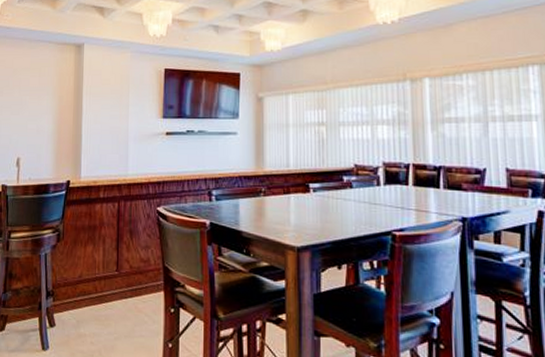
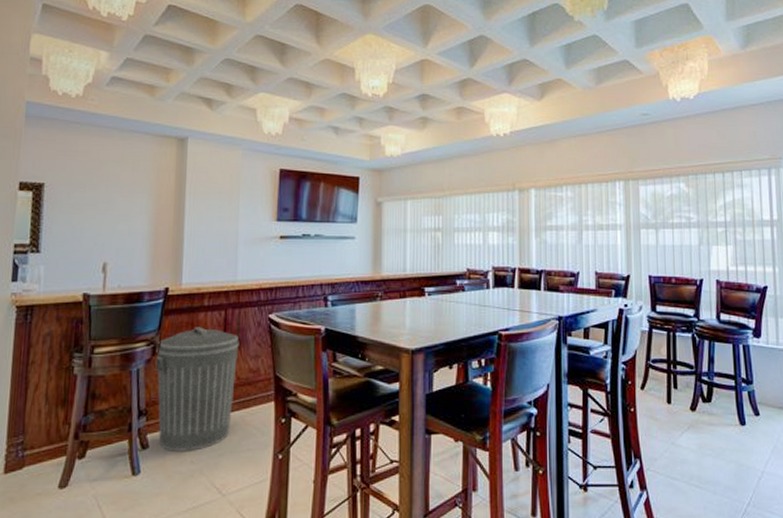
trash can: none [60,217,131,333] -> present [155,327,240,451]

